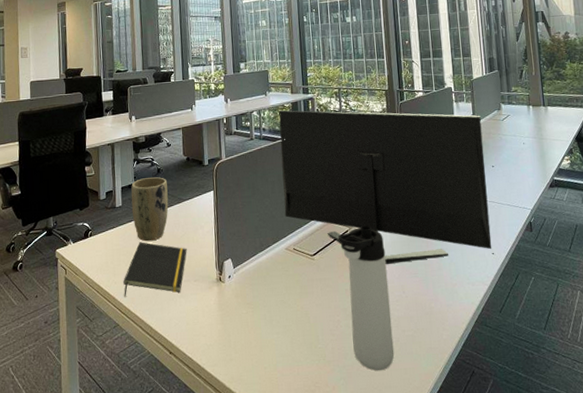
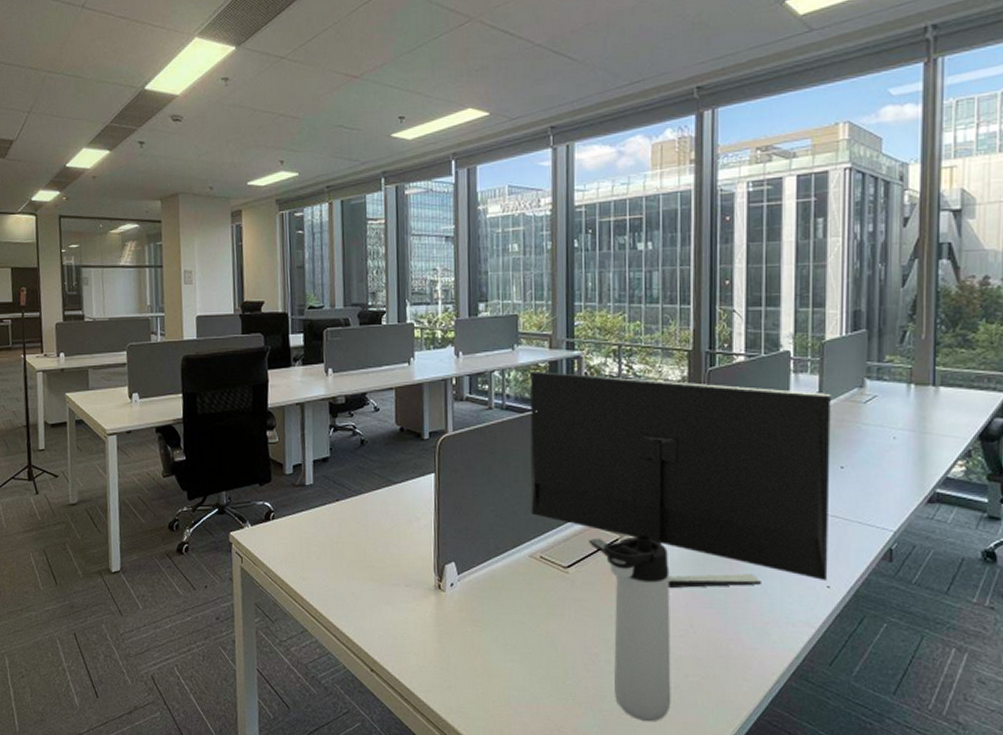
notepad: present [123,242,187,297] -> none [313,531,397,598]
plant pot: present [131,177,169,242] -> none [325,451,374,532]

